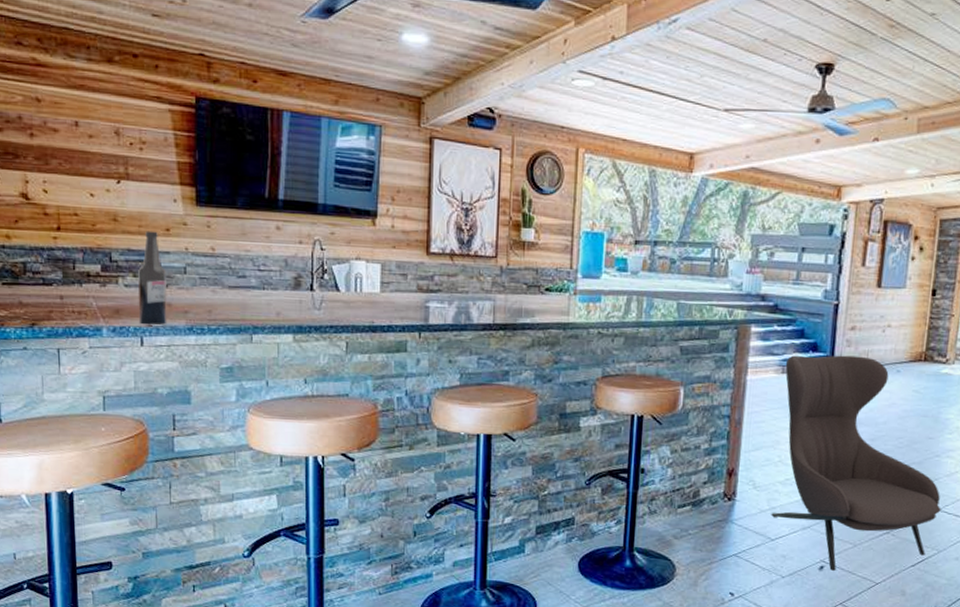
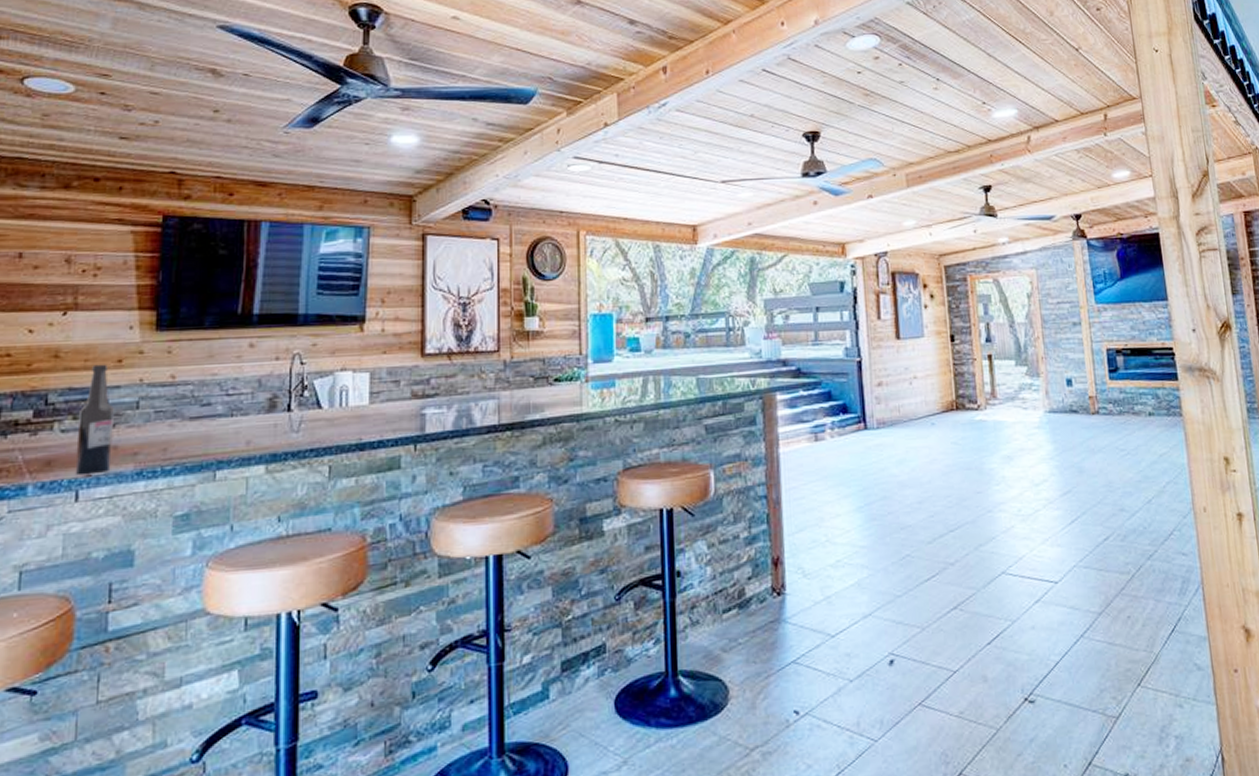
armchair: present [772,355,941,571] -> none [817,412,1006,664]

